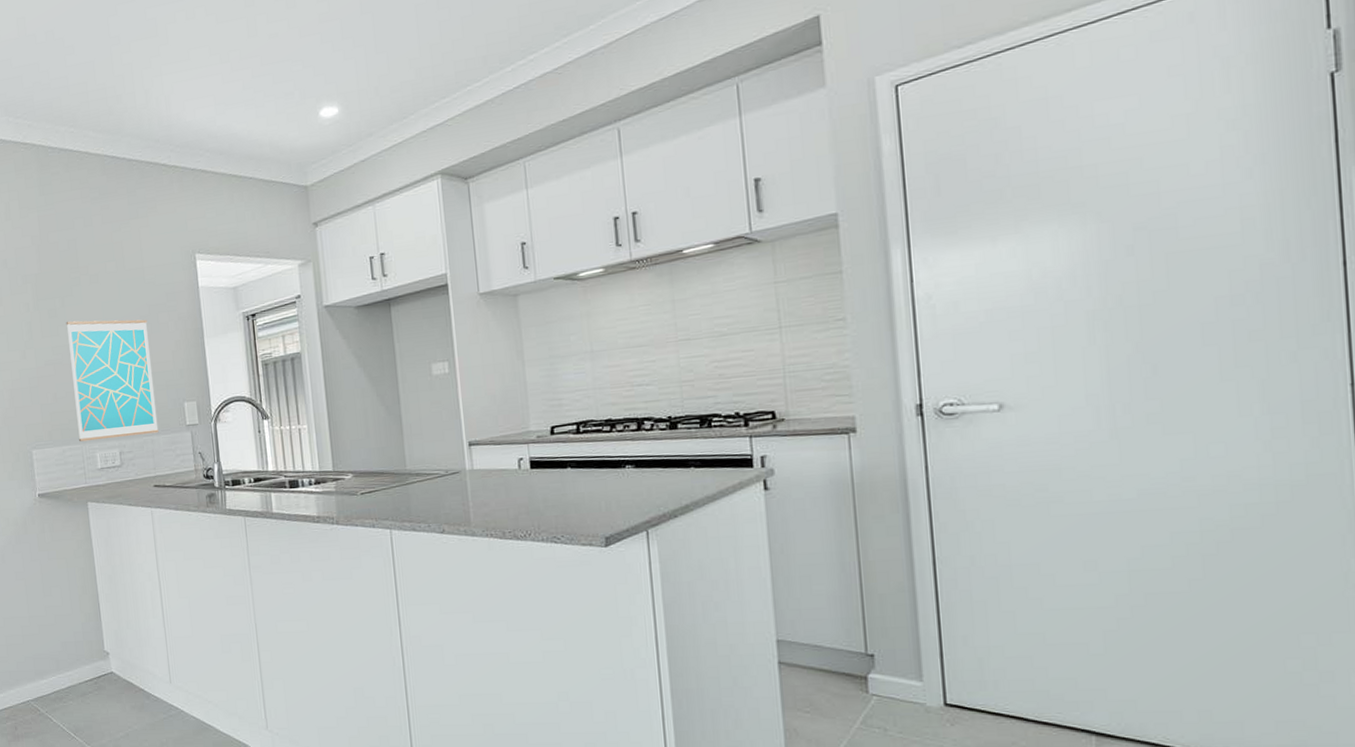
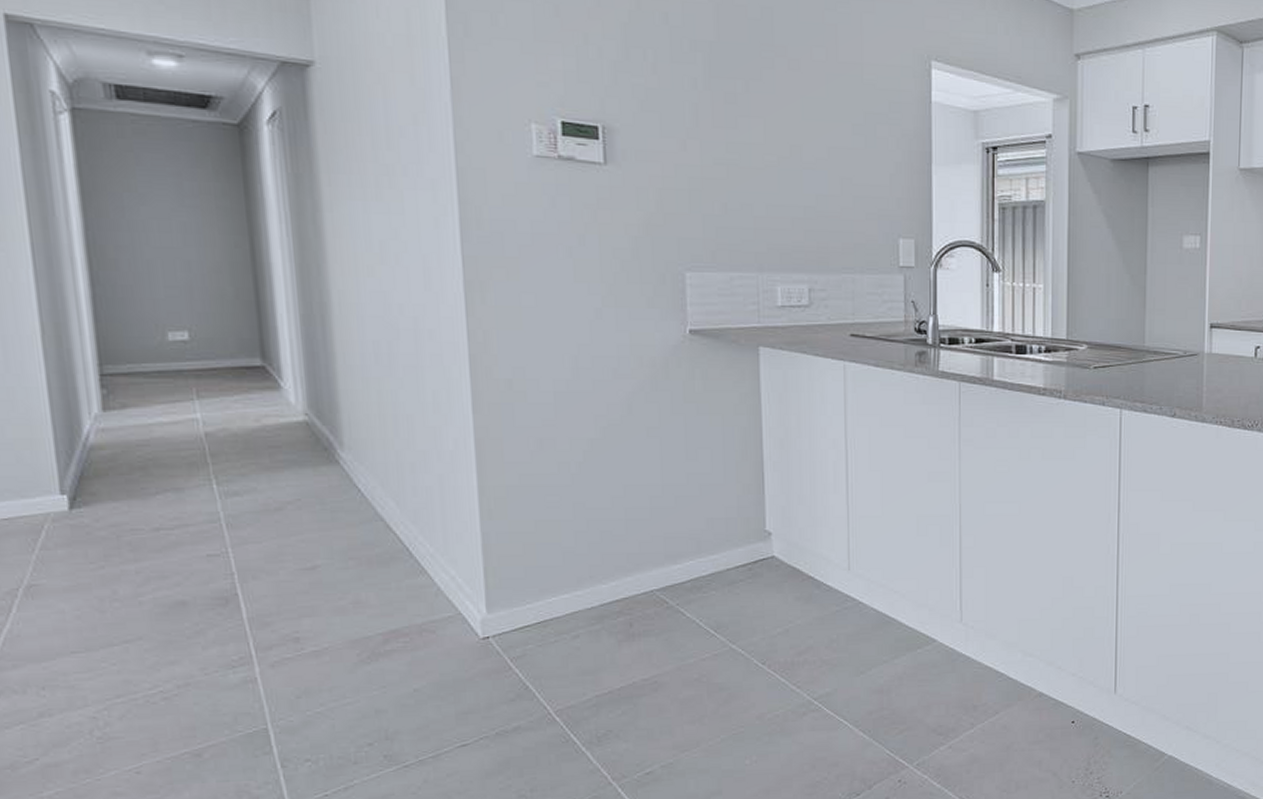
wall art: present [66,319,159,442] -> none [749,113,863,271]

